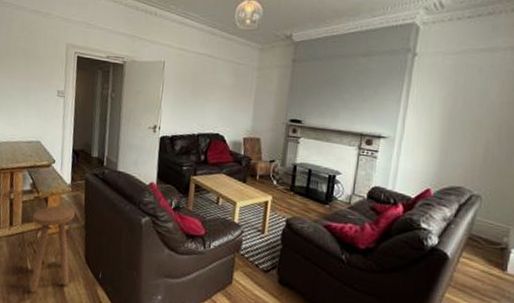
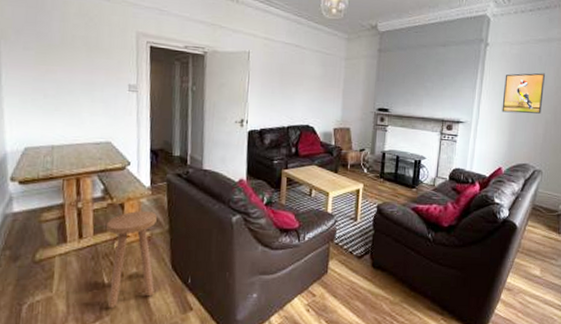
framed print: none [431,86,488,132] -> present [502,73,546,114]

